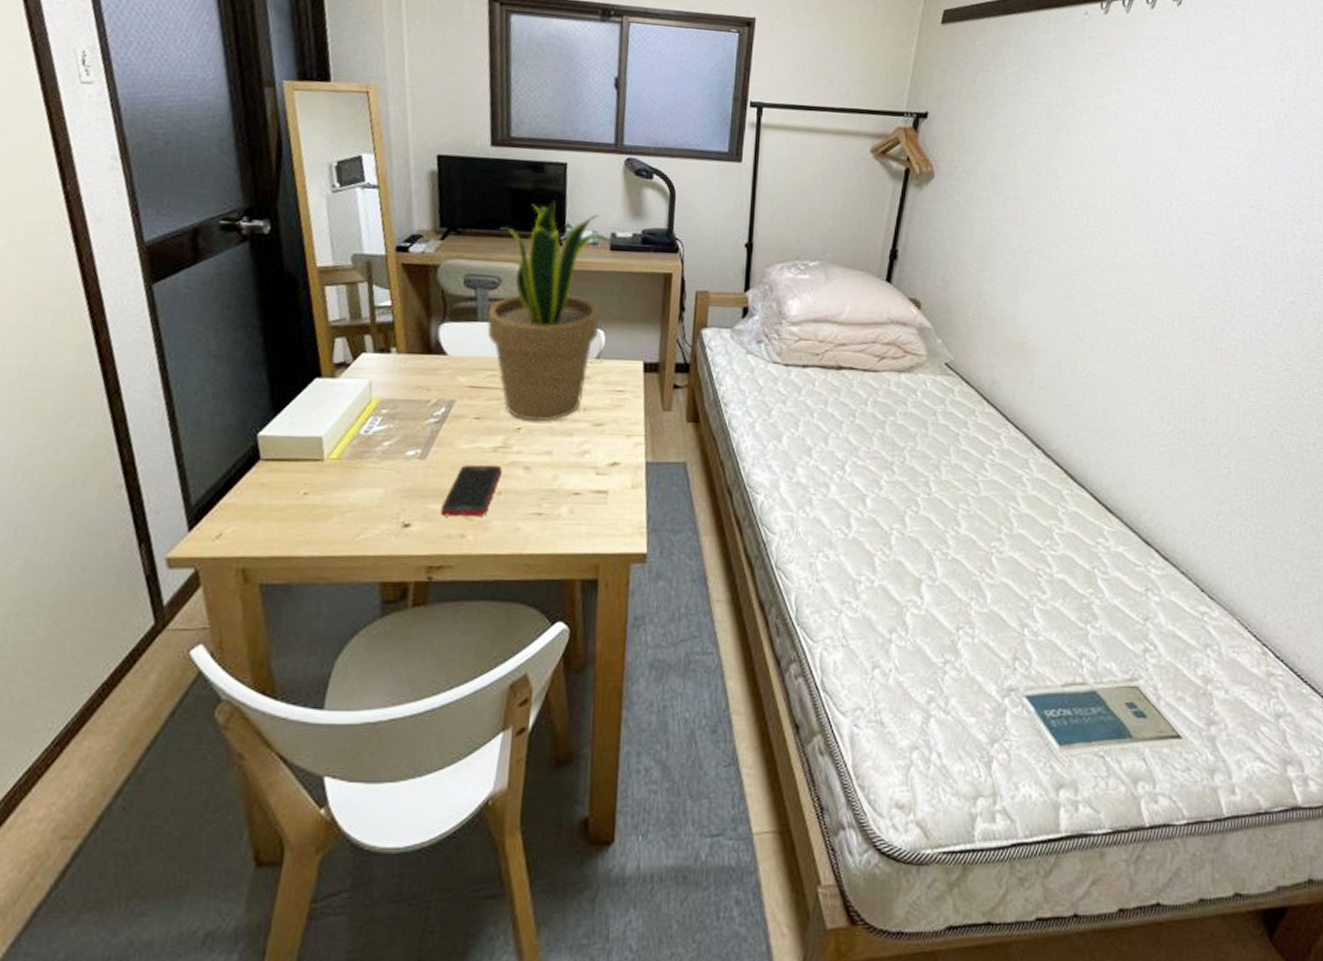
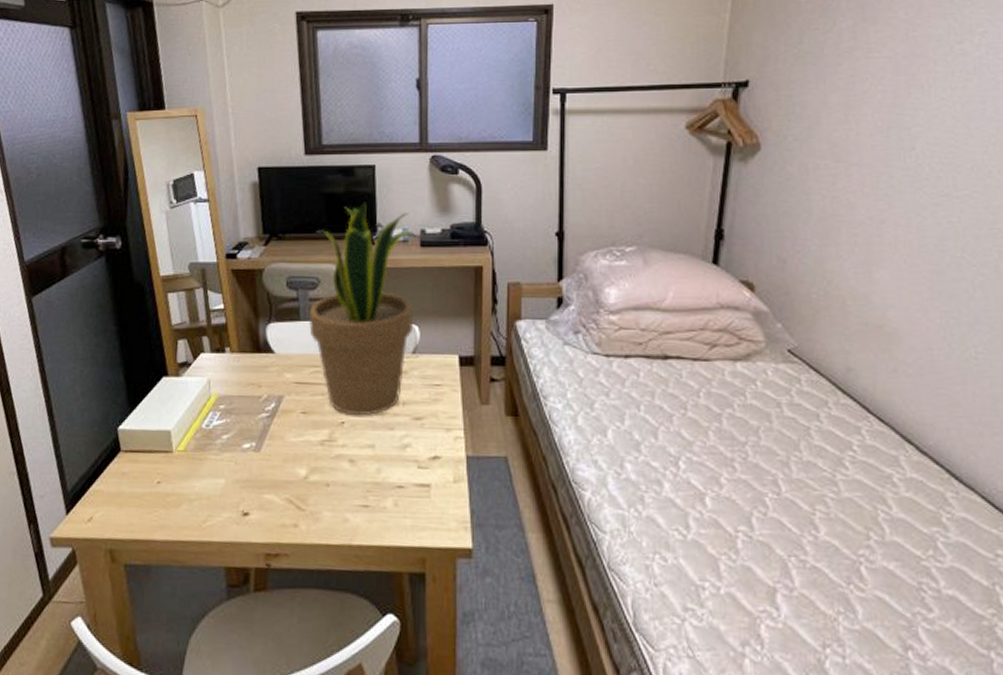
cell phone: present [440,464,502,517] -> none [274,457,329,508]

